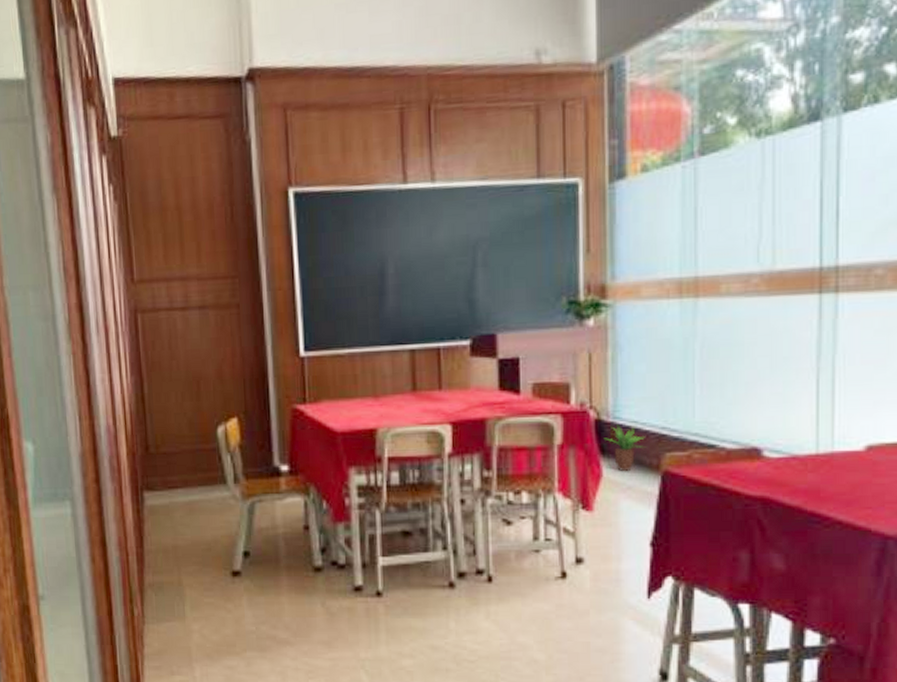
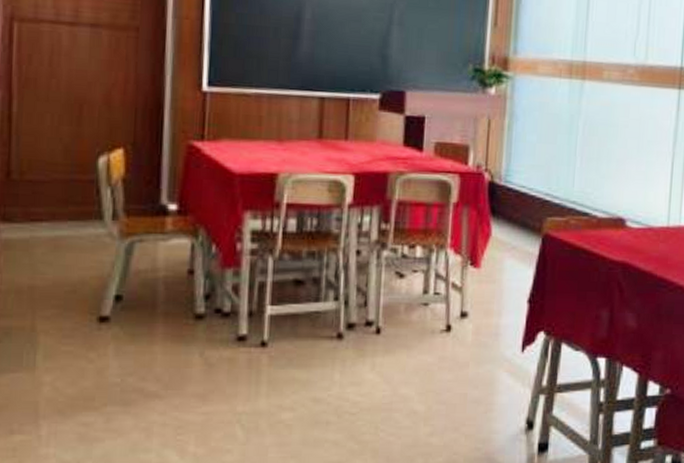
potted plant: present [603,423,645,471] -> none [495,188,531,232]

